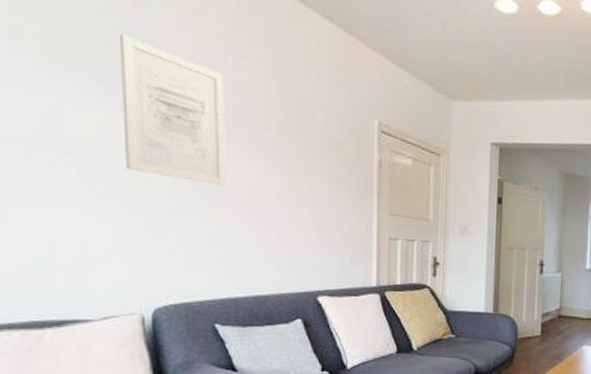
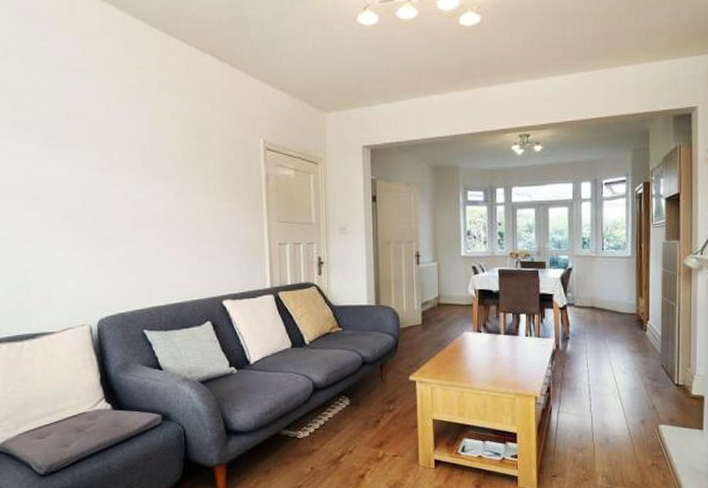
wall art: present [120,35,226,186] -> none [65,99,146,212]

